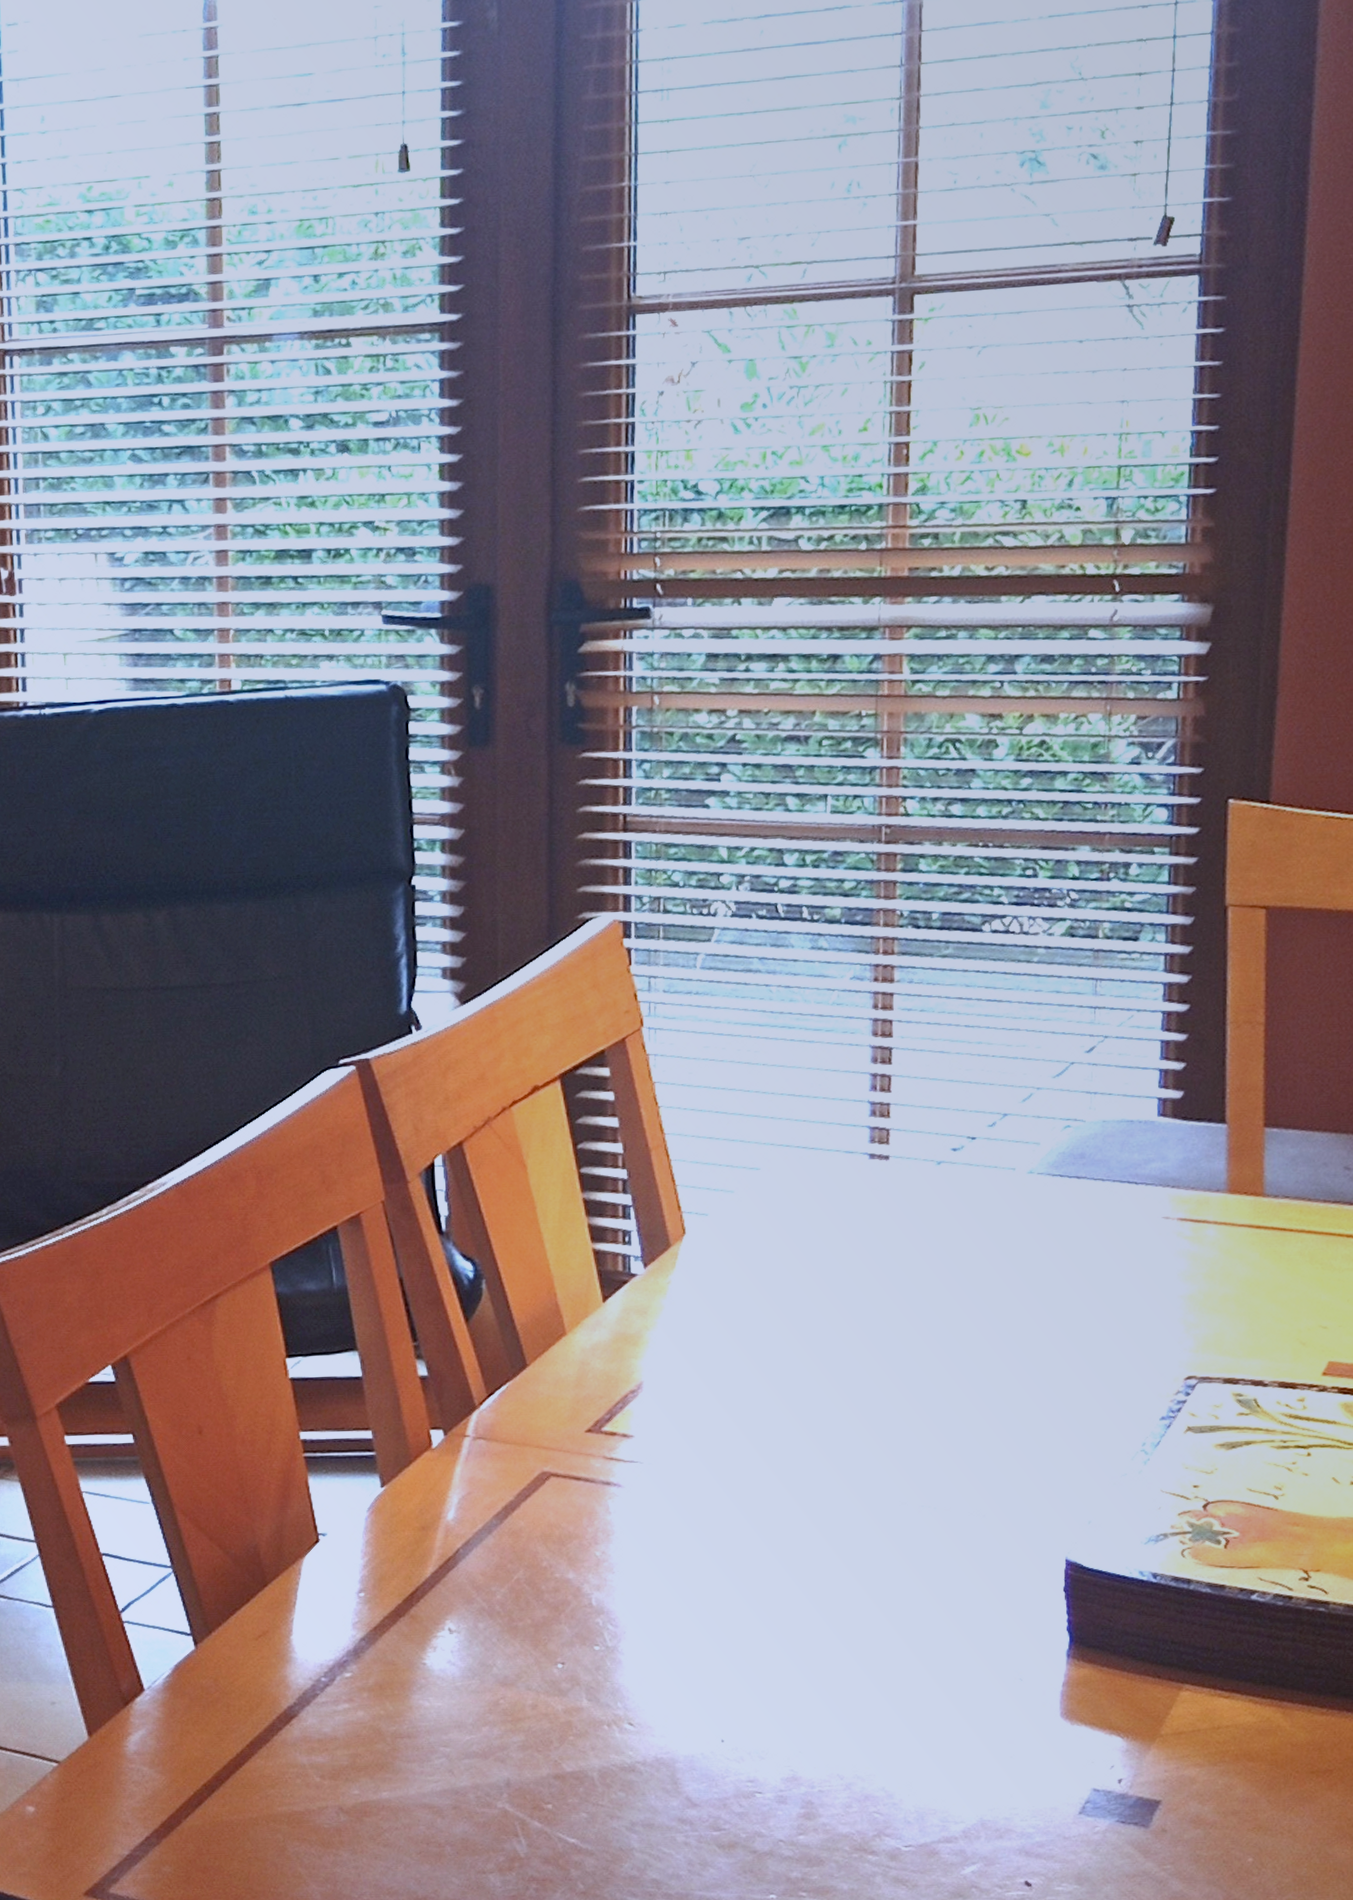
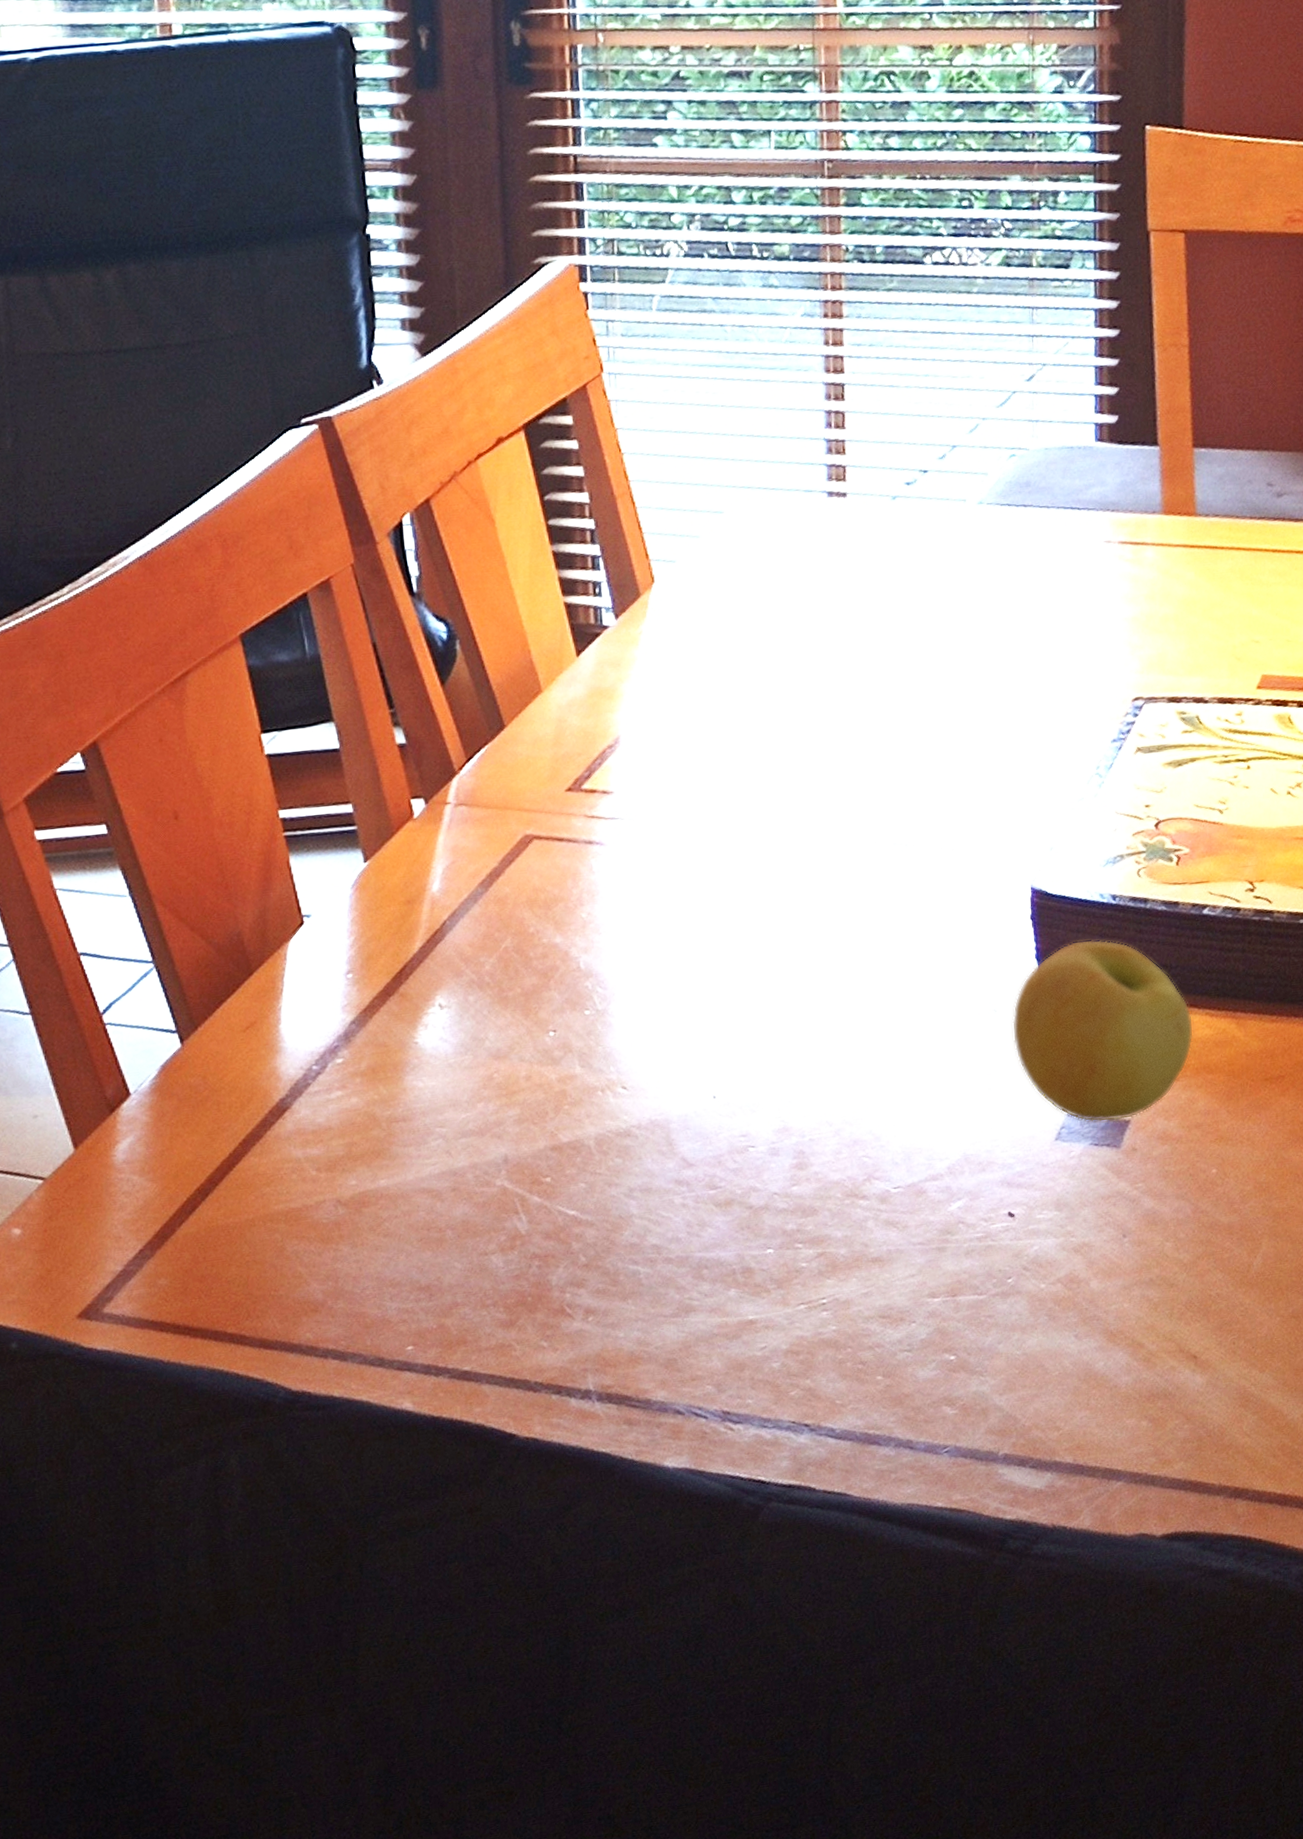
apple: none [1038,1616,1235,1801] -> present [1011,939,1194,1123]

